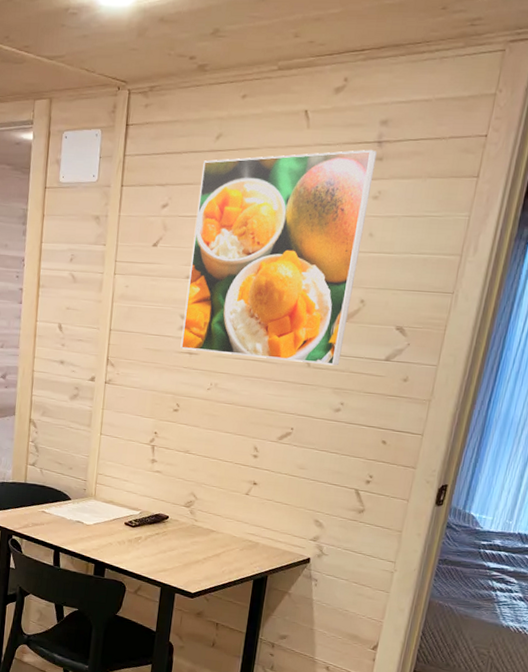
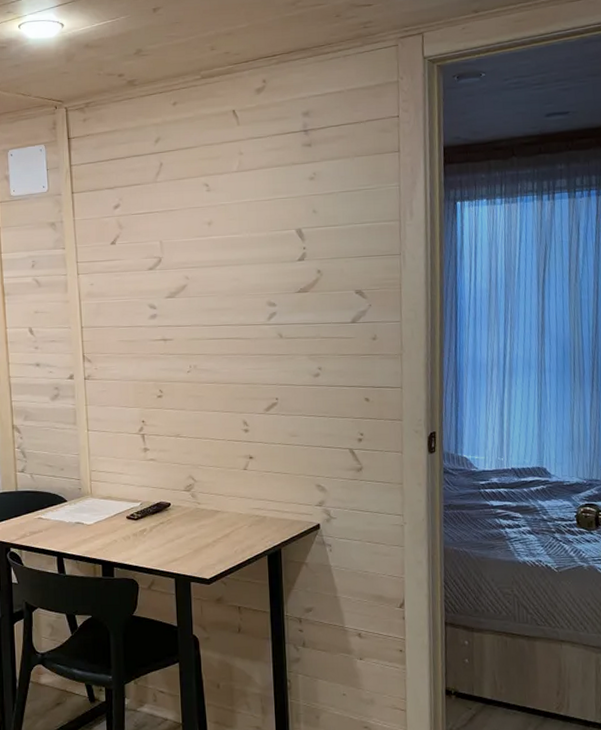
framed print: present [180,149,377,366] -> none [146,137,310,337]

